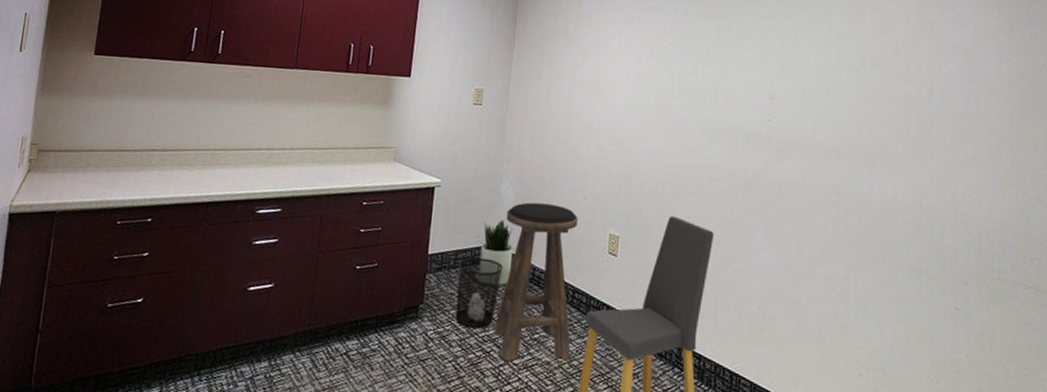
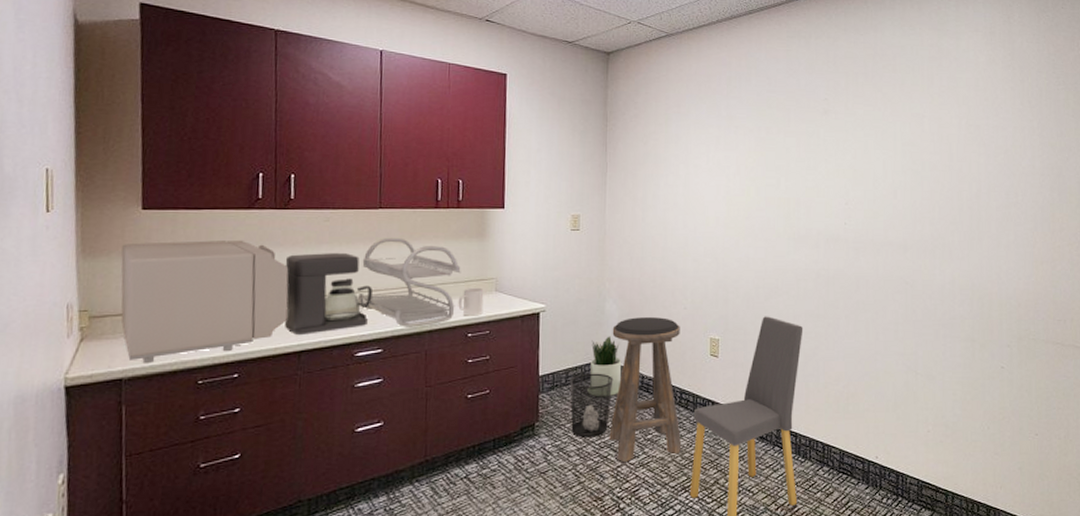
microwave: none [62,85,208,200] -> present [121,240,289,364]
coffee maker: none [198,107,280,187] -> present [285,253,374,336]
dish rack: none [265,97,363,190] -> present [358,237,461,327]
cup: none [356,155,383,186] -> present [458,287,484,317]

